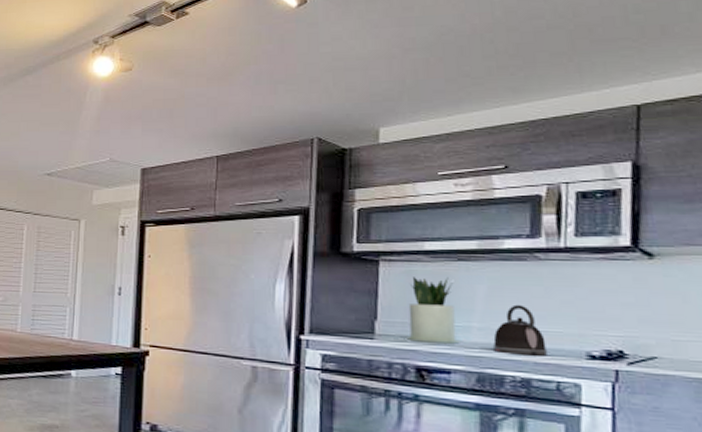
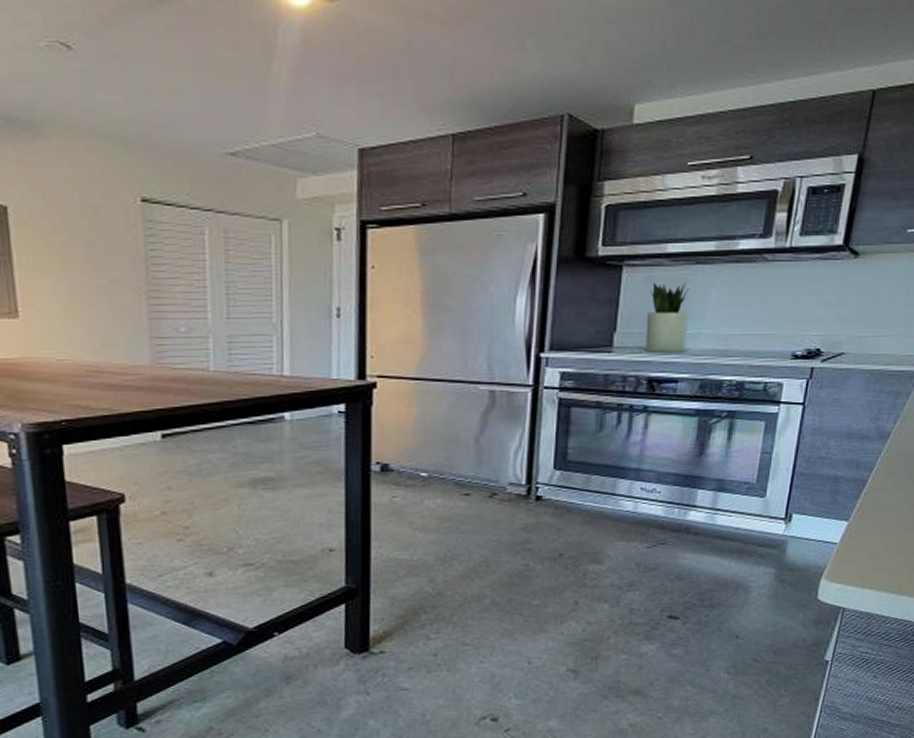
kettle: present [492,304,548,356] -> none [716,308,762,359]

